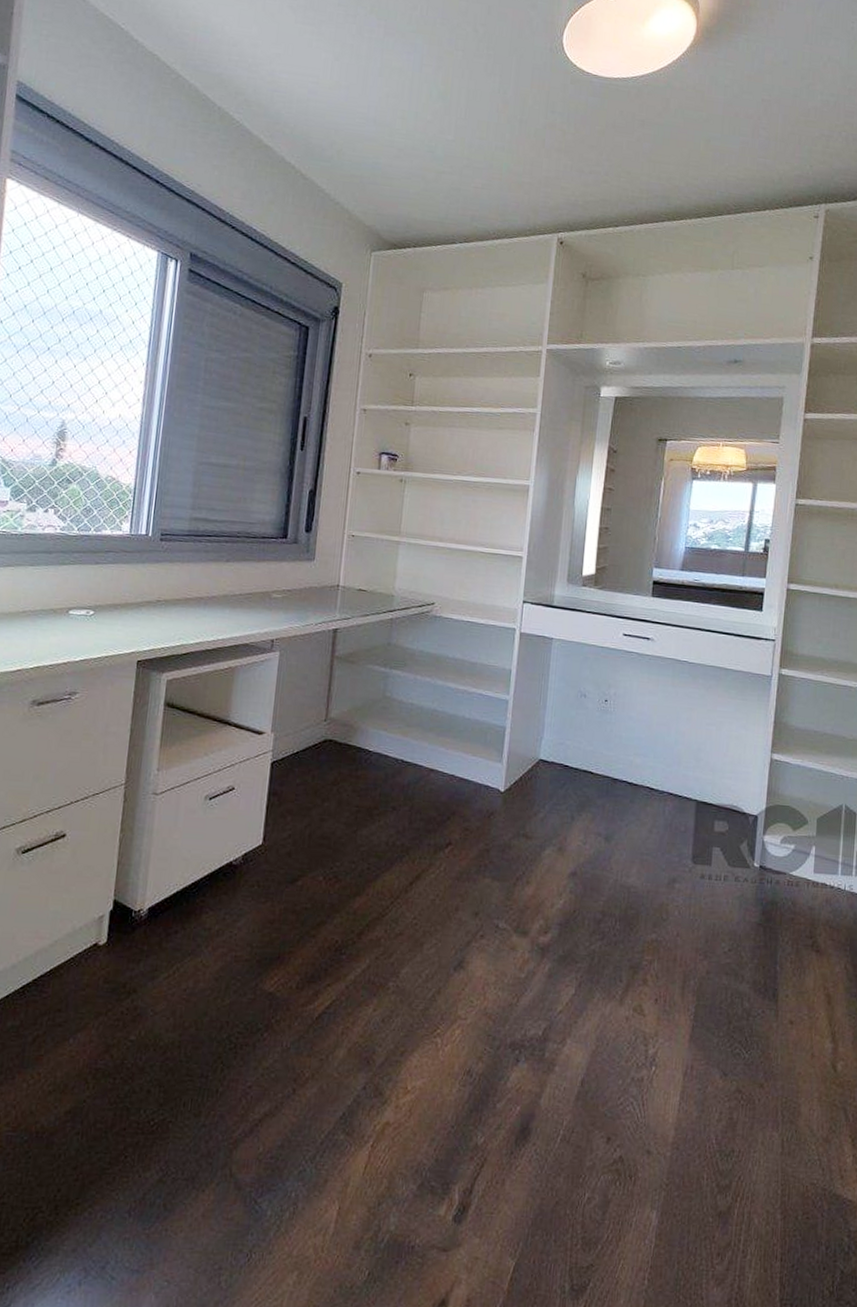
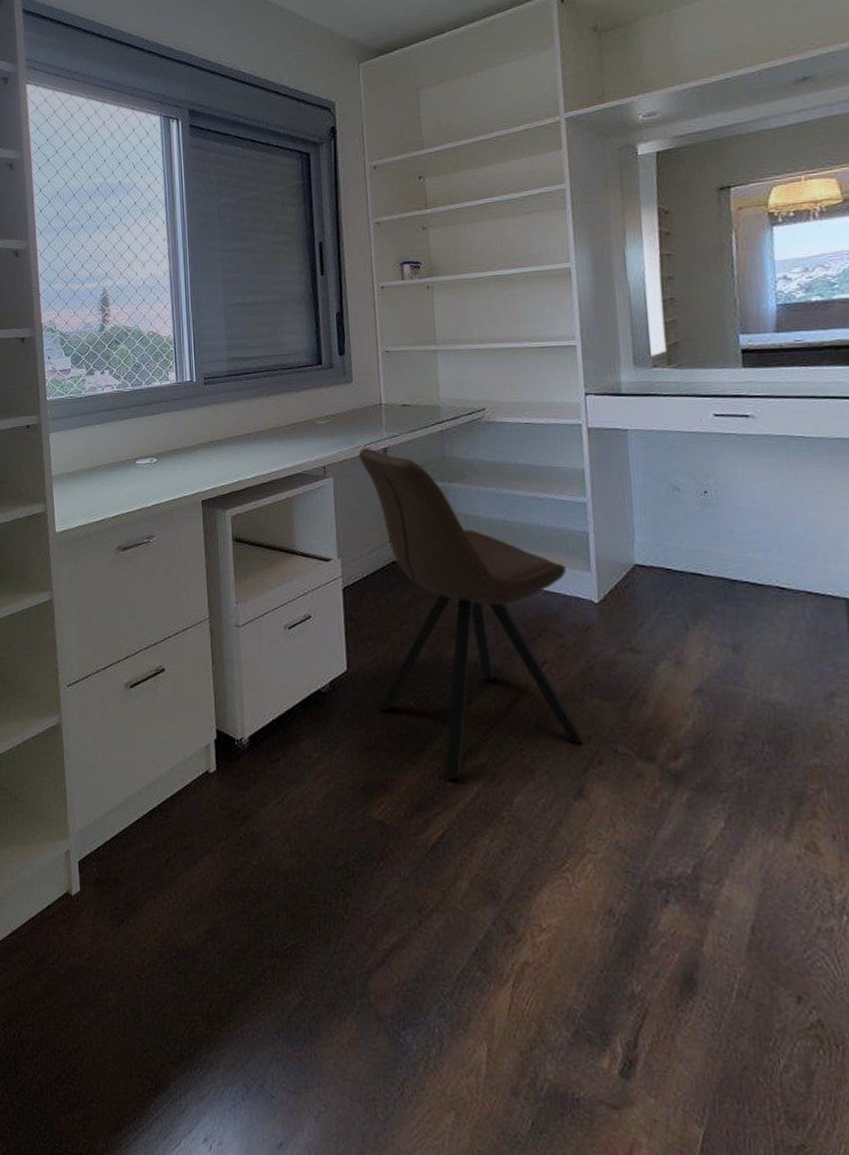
chair: none [287,626,482,953] -> present [358,448,583,780]

